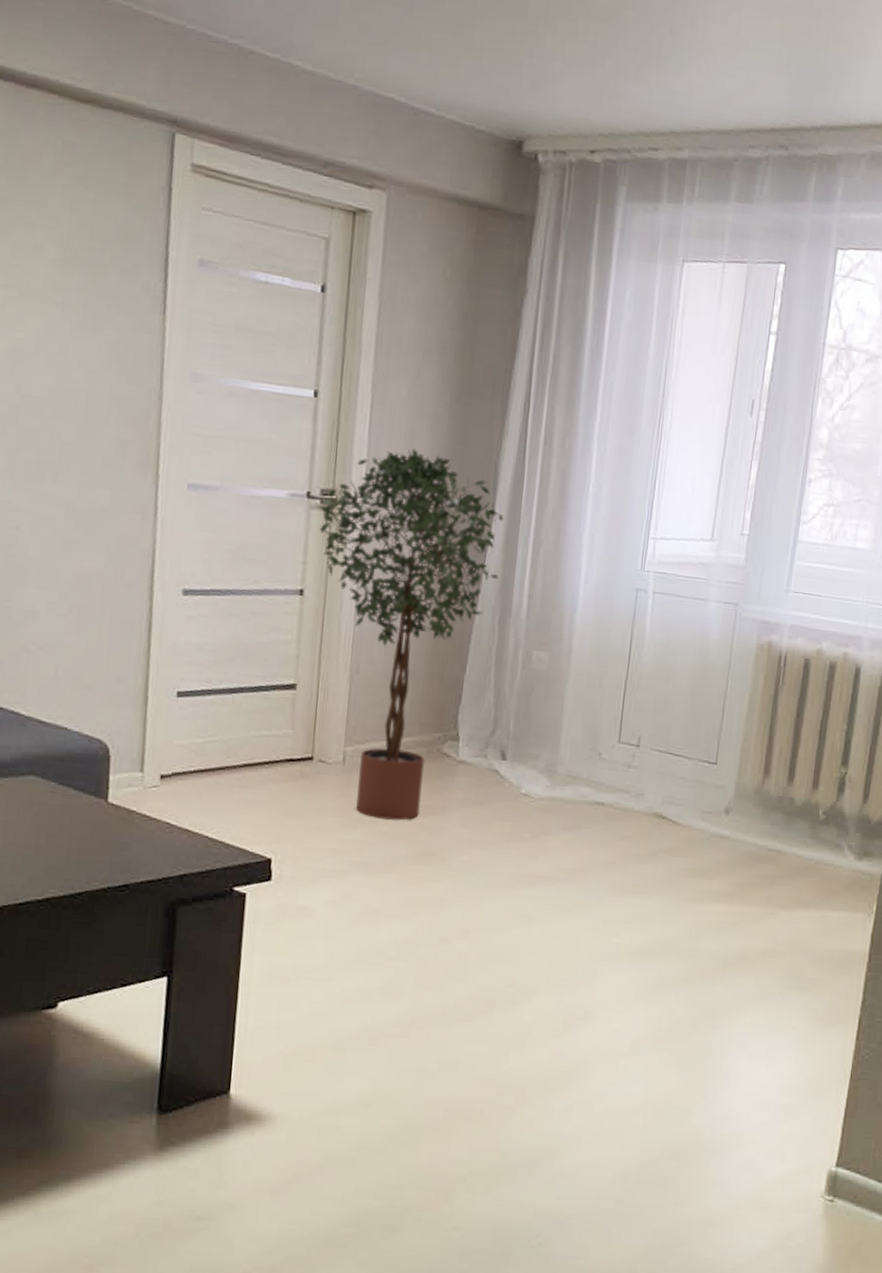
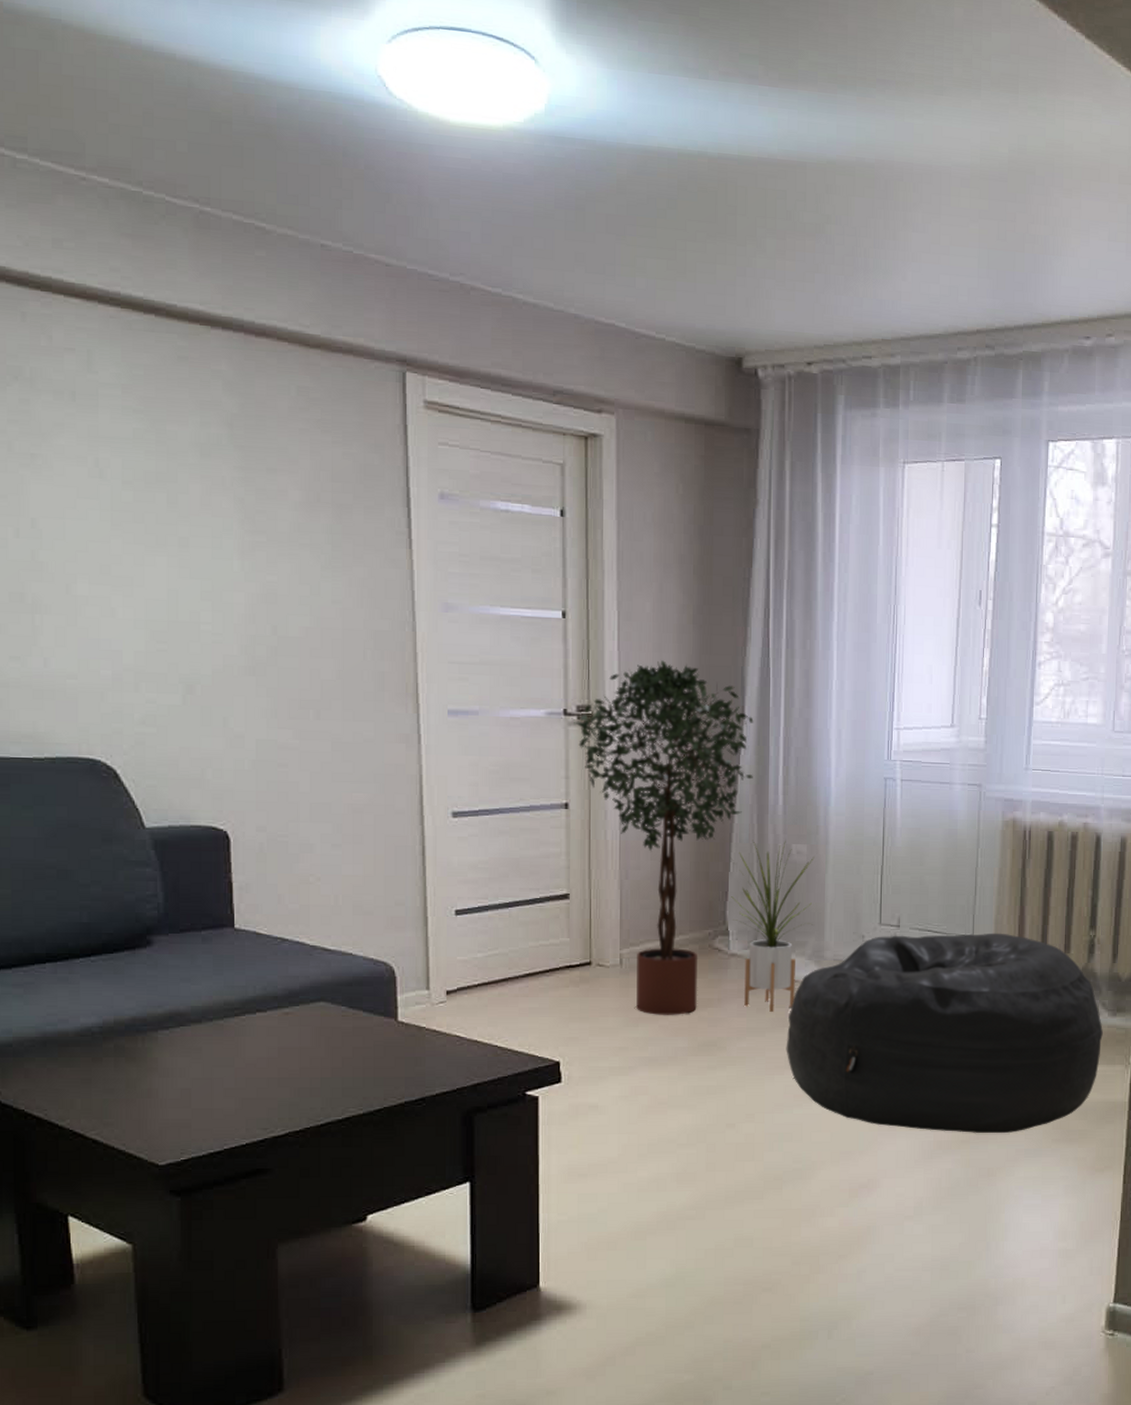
house plant: none [465,643,556,825] -> present [730,839,815,1012]
bean bag chair: none [508,754,847,975] -> present [786,933,1103,1133]

